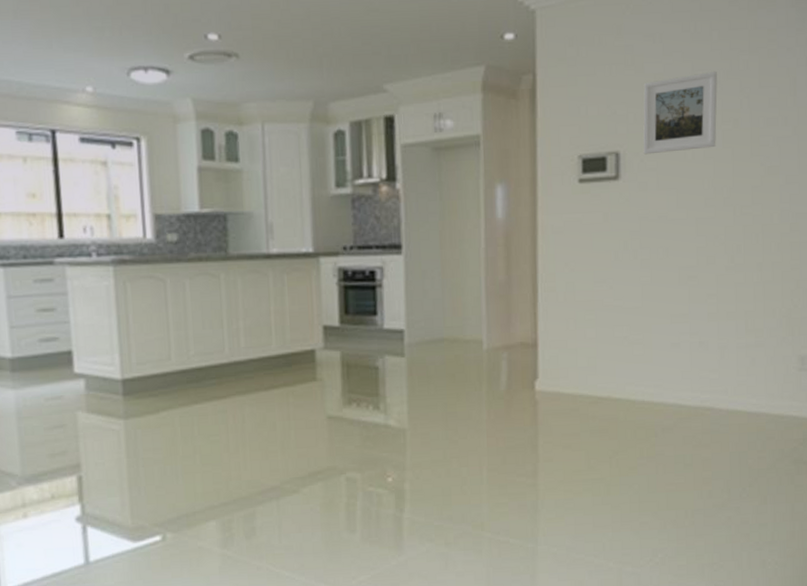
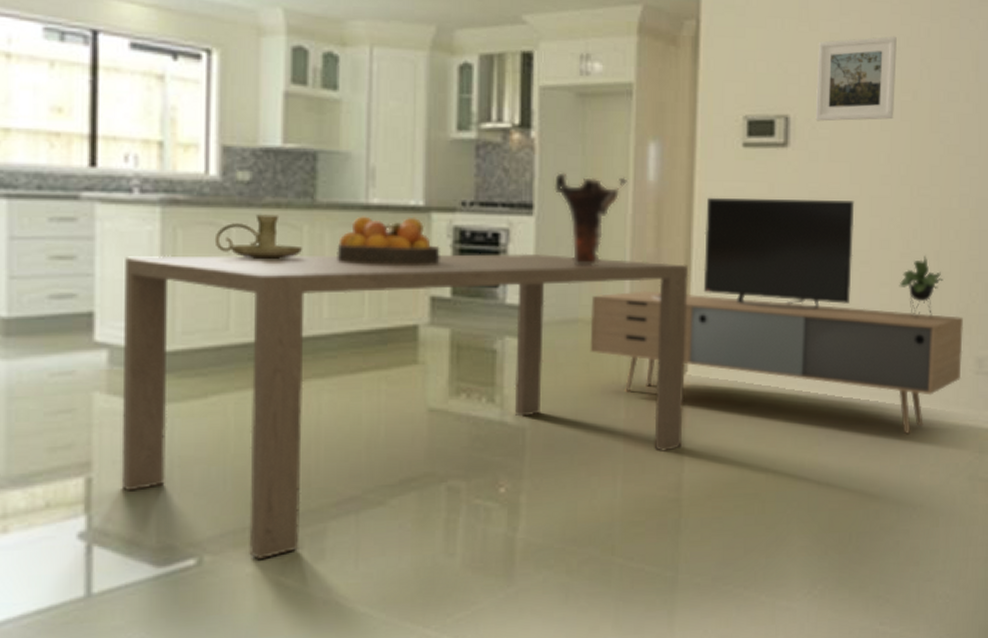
dining table: none [90,285,537,536] -> present [121,253,689,560]
candle holder: none [154,267,221,304] -> present [214,214,302,260]
fruit bowl: none [247,261,329,303] -> present [337,216,440,265]
vase: none [417,216,481,294] -> present [553,172,629,266]
media console: none [453,223,786,426] -> present [590,197,963,435]

